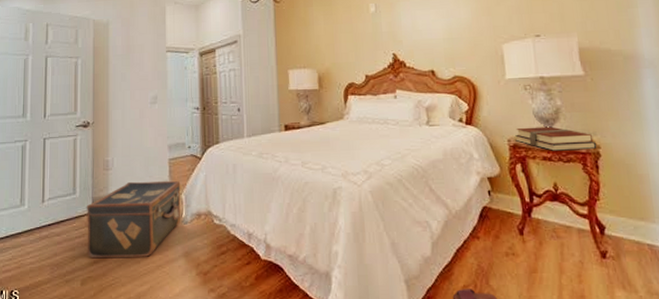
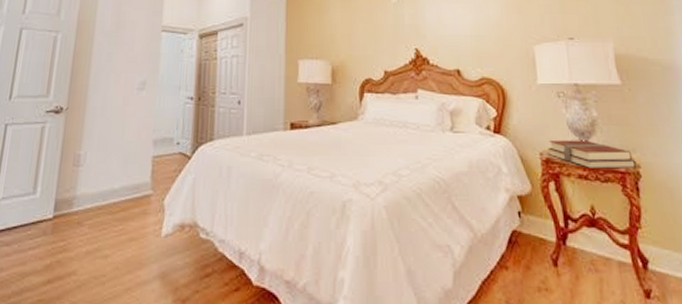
suitcase: present [87,181,181,259] -> none [40,183,164,278]

